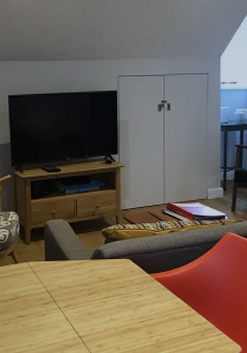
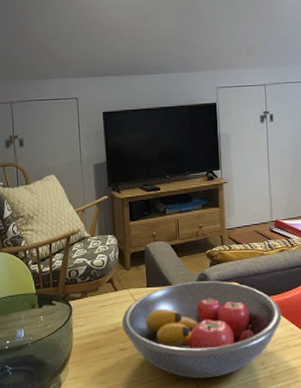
fruit bowl: none [21,257,169,344] -> present [121,281,282,378]

